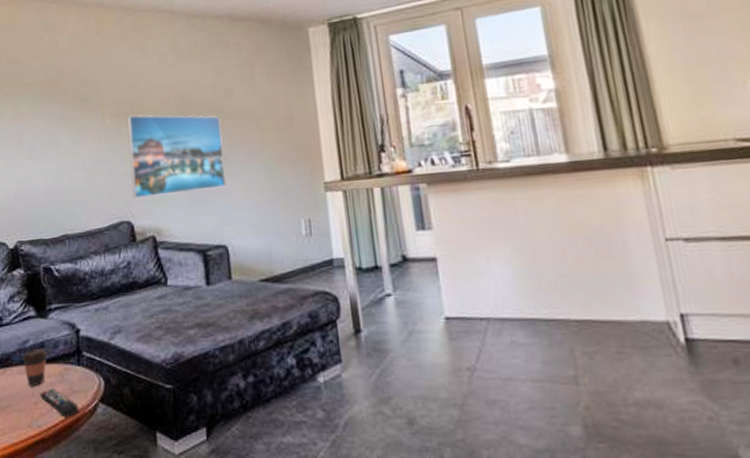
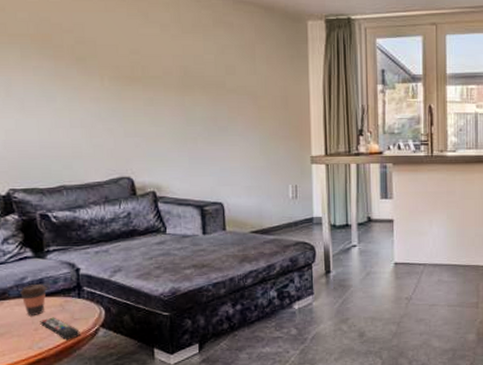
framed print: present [127,115,226,198] -> none [127,80,224,157]

